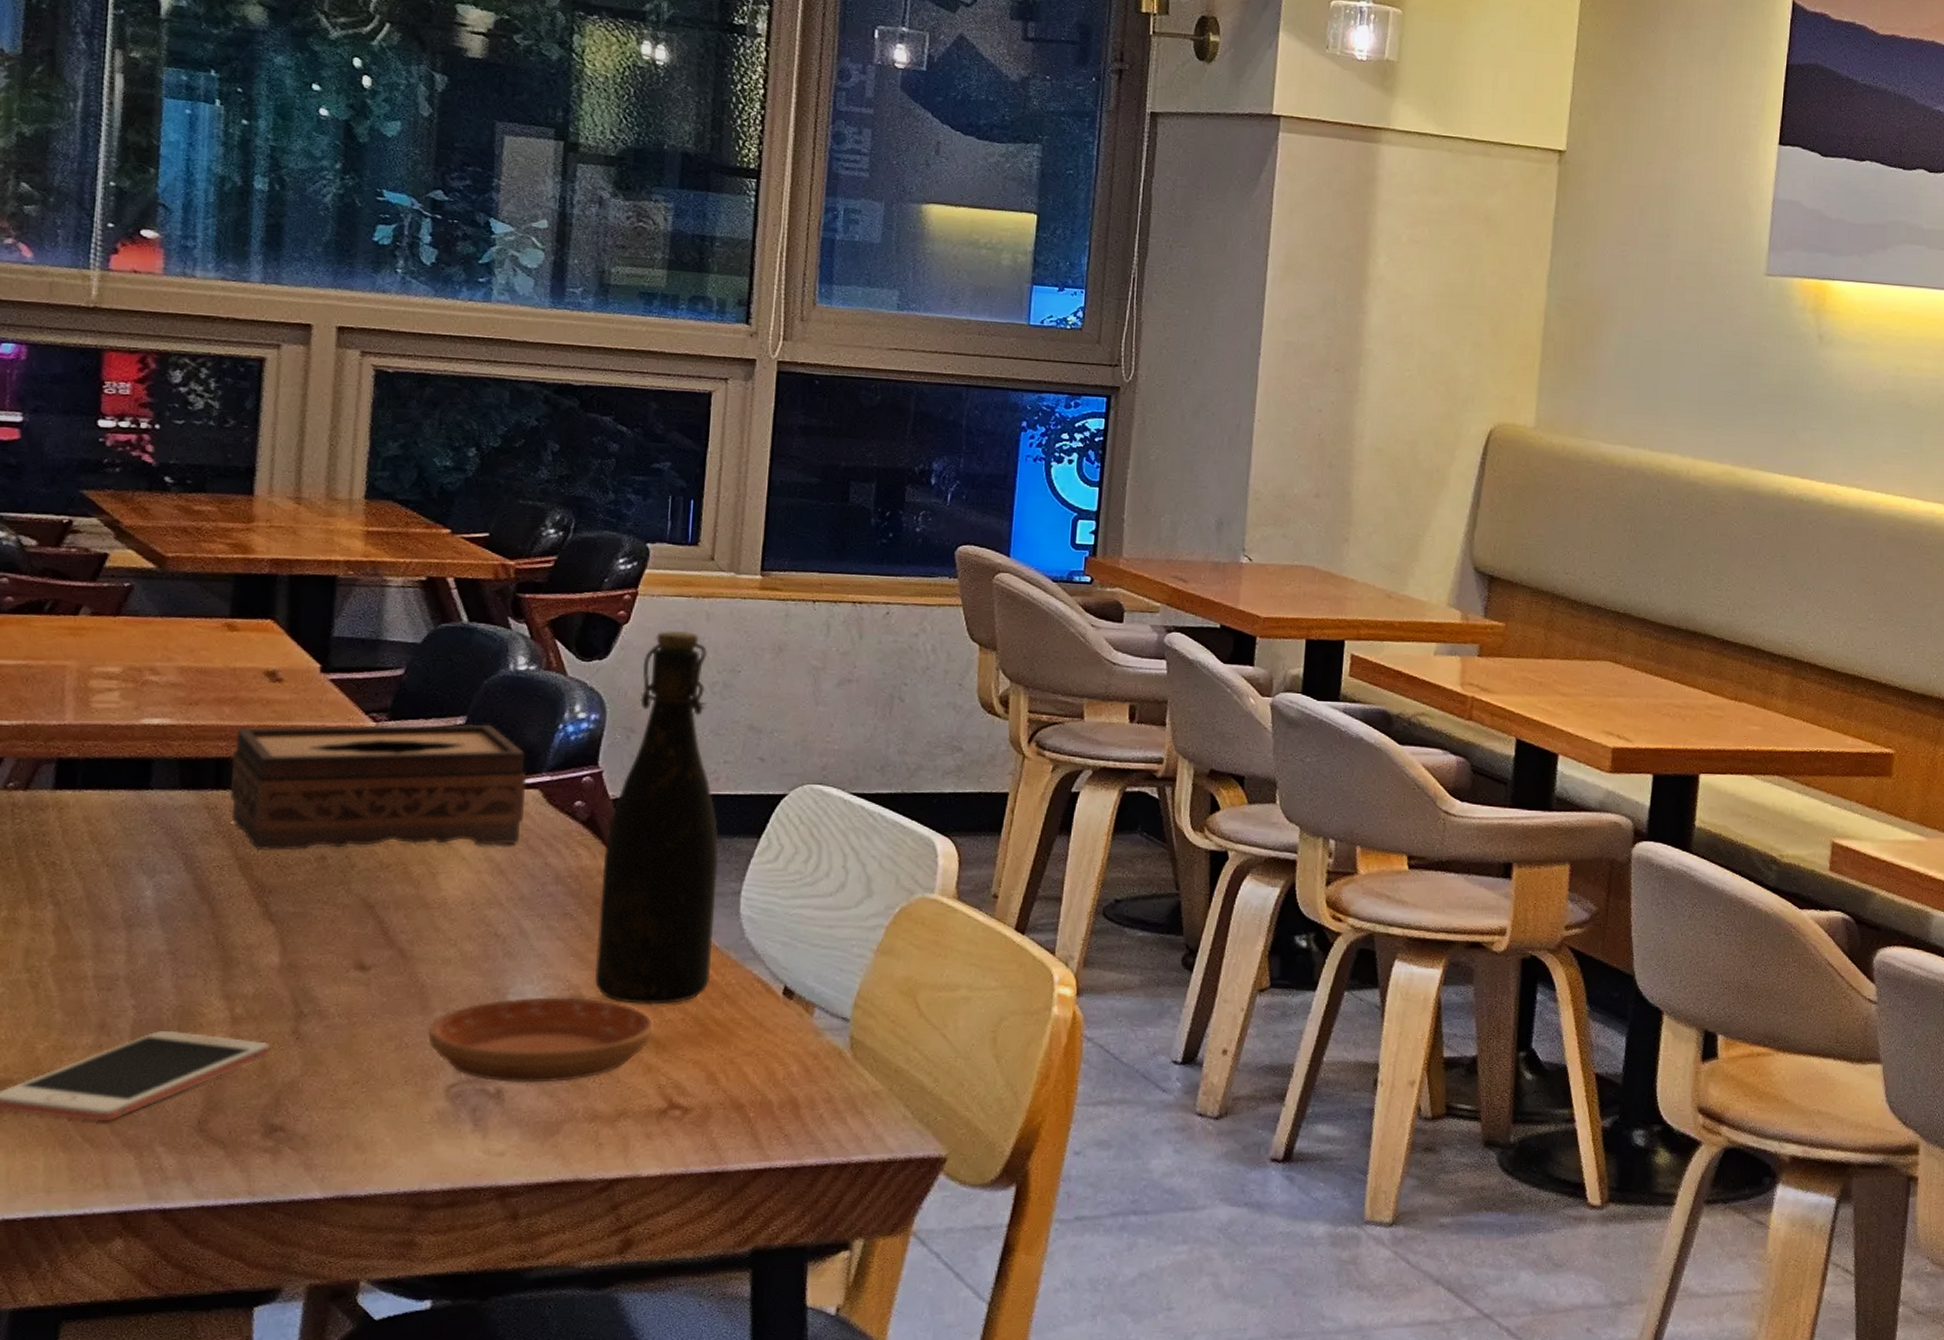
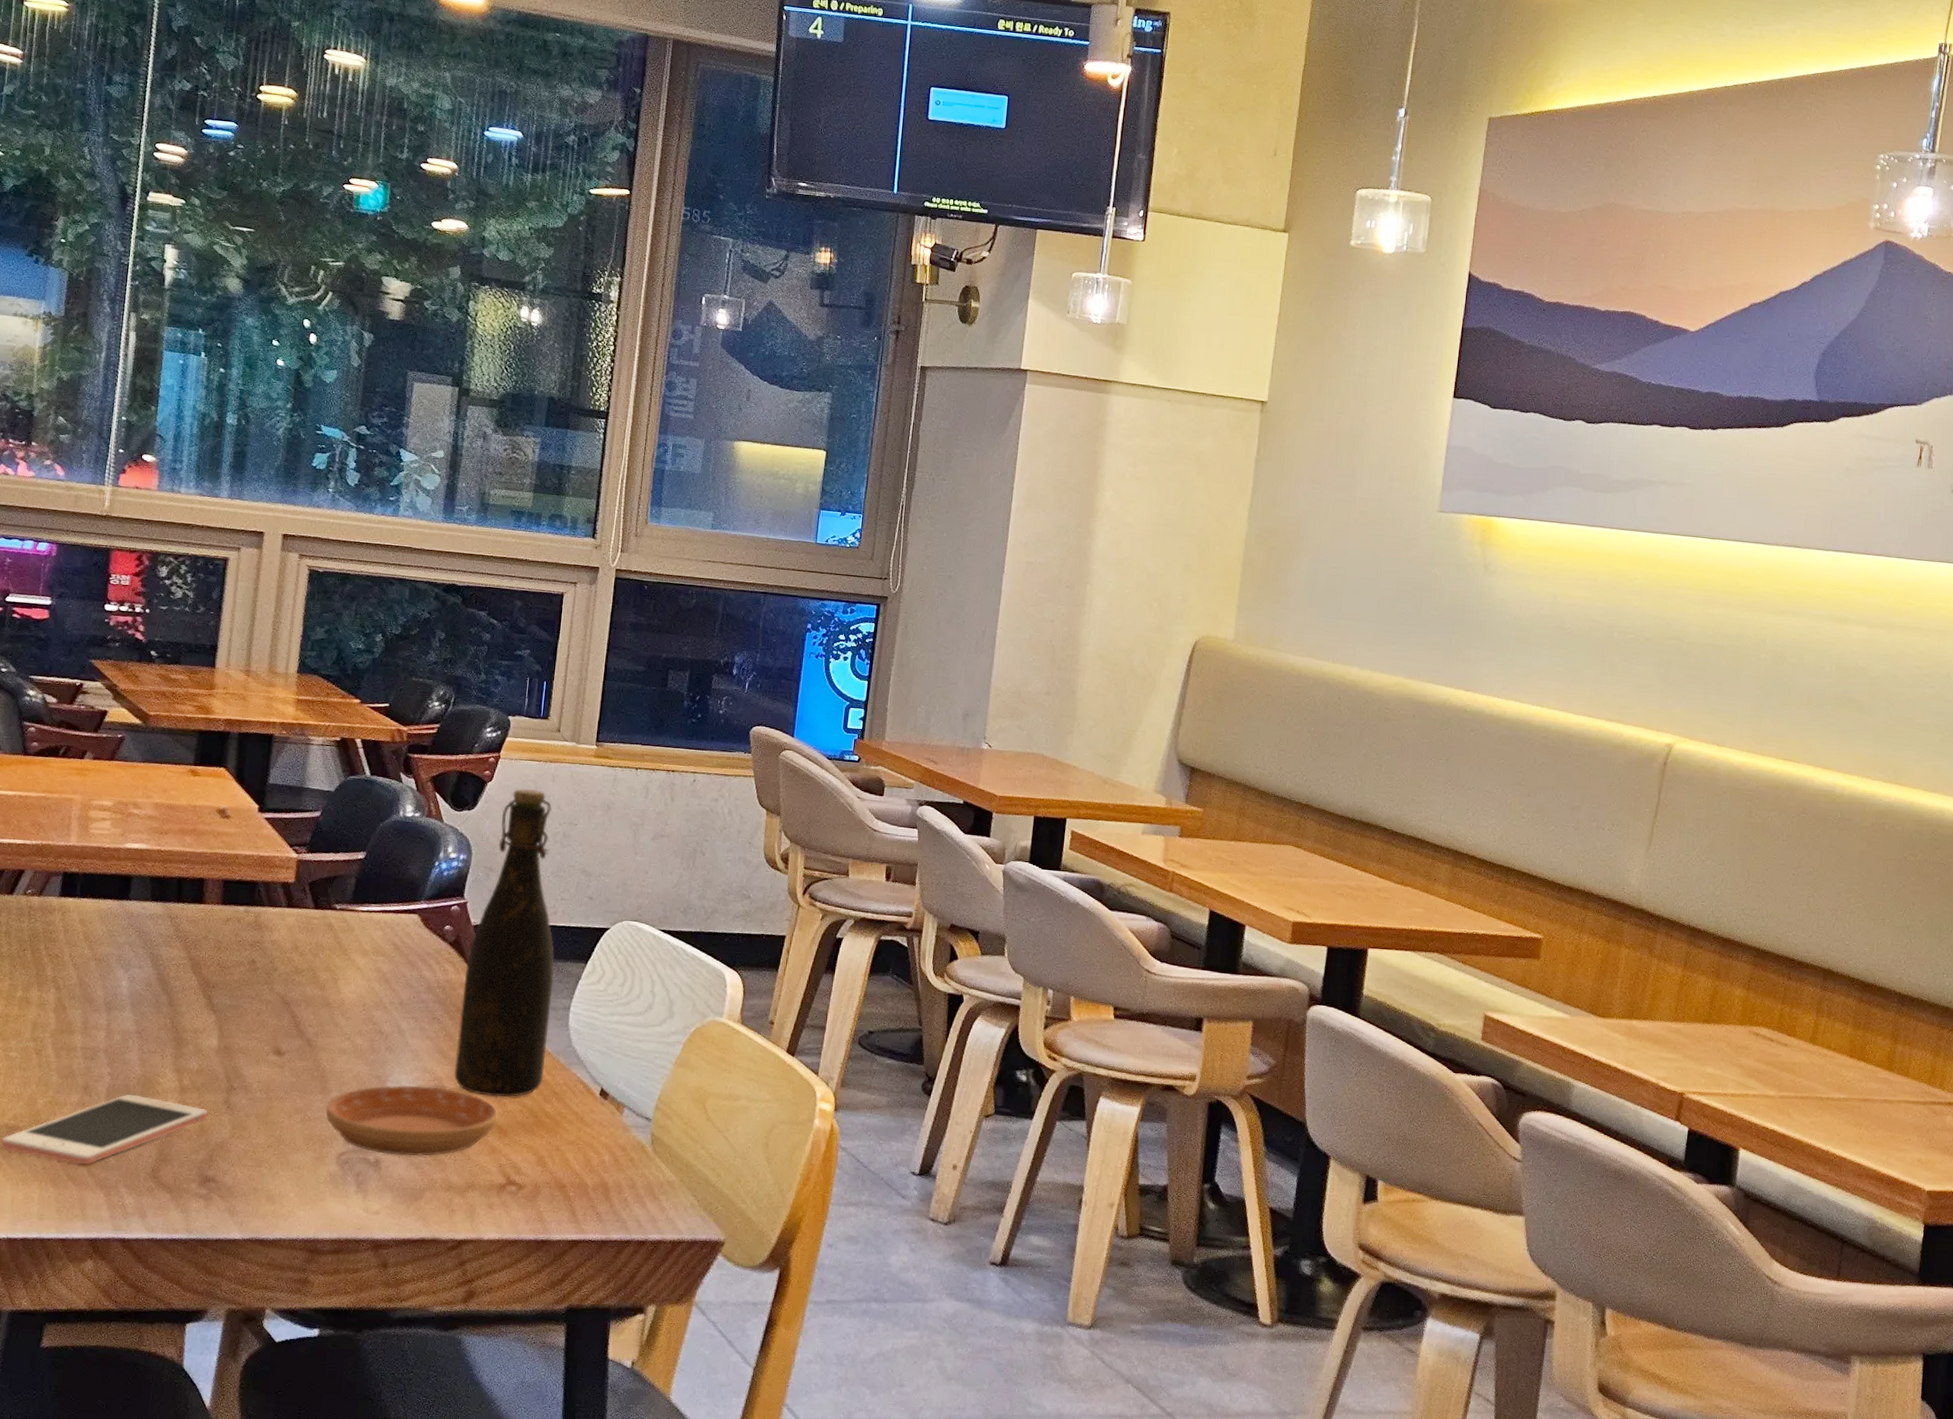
tissue box: present [230,724,526,851] -> none [187,854,409,959]

